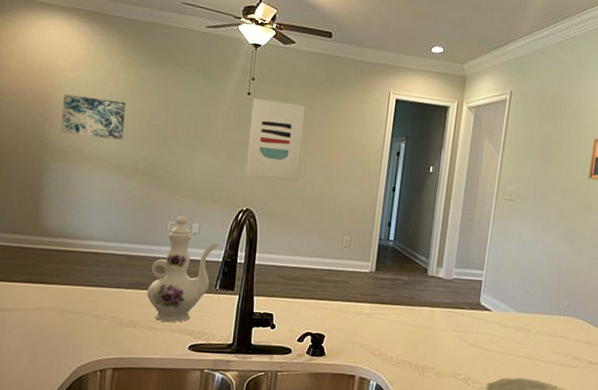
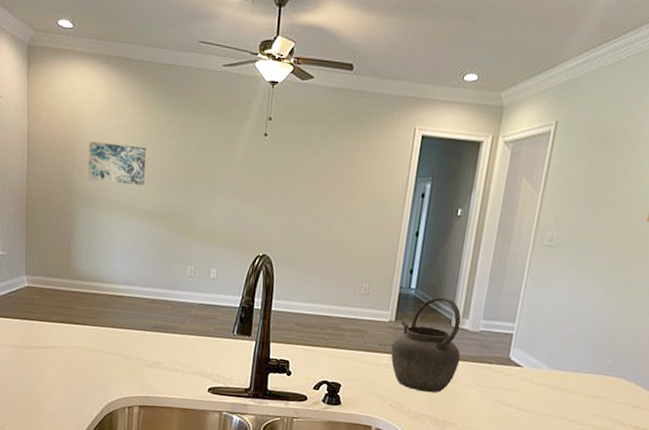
ewer: present [146,215,220,322] -> none [168,260,237,365]
wall art: present [245,98,306,182] -> none [262,139,325,227]
kettle: none [372,247,437,340] -> present [391,296,461,393]

